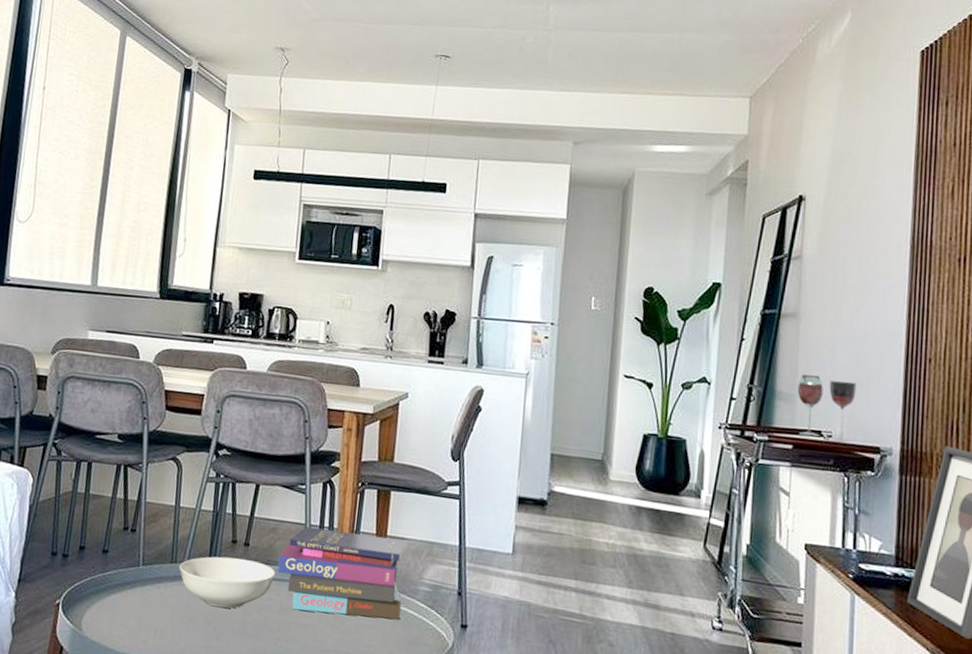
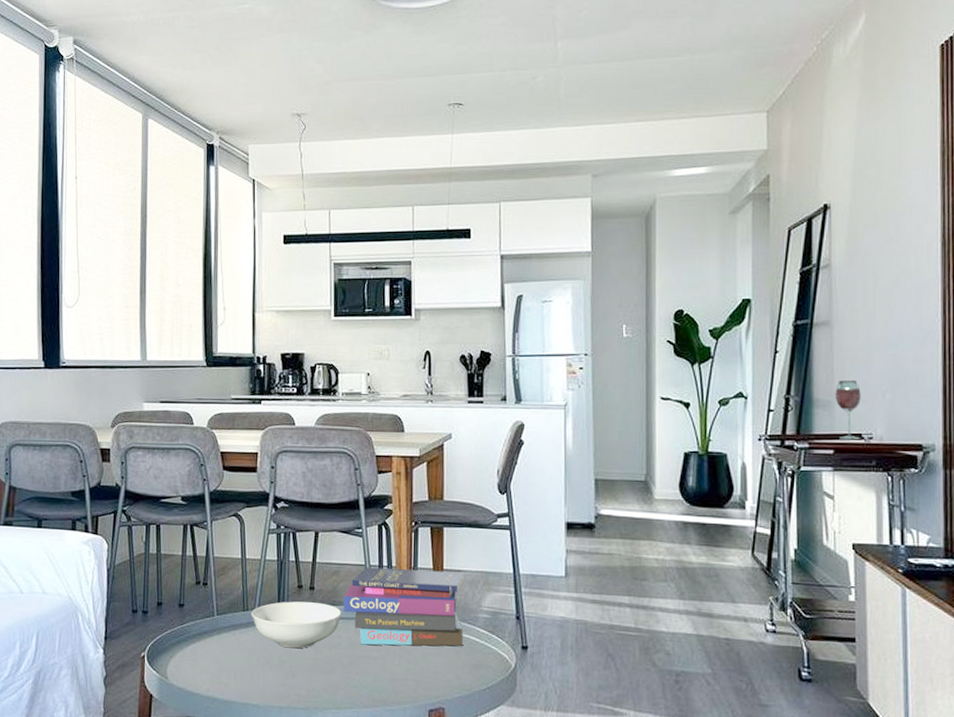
wineglass: present [829,380,857,443] -> none [867,383,895,443]

